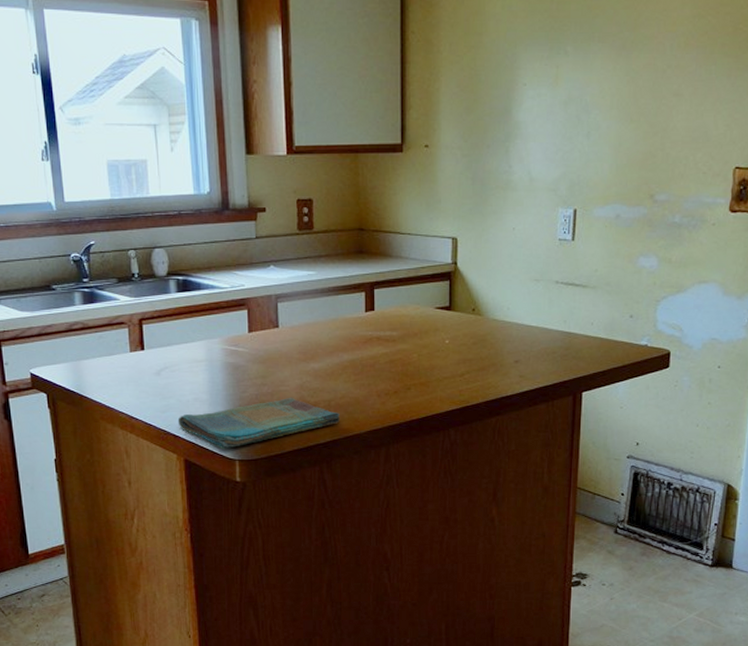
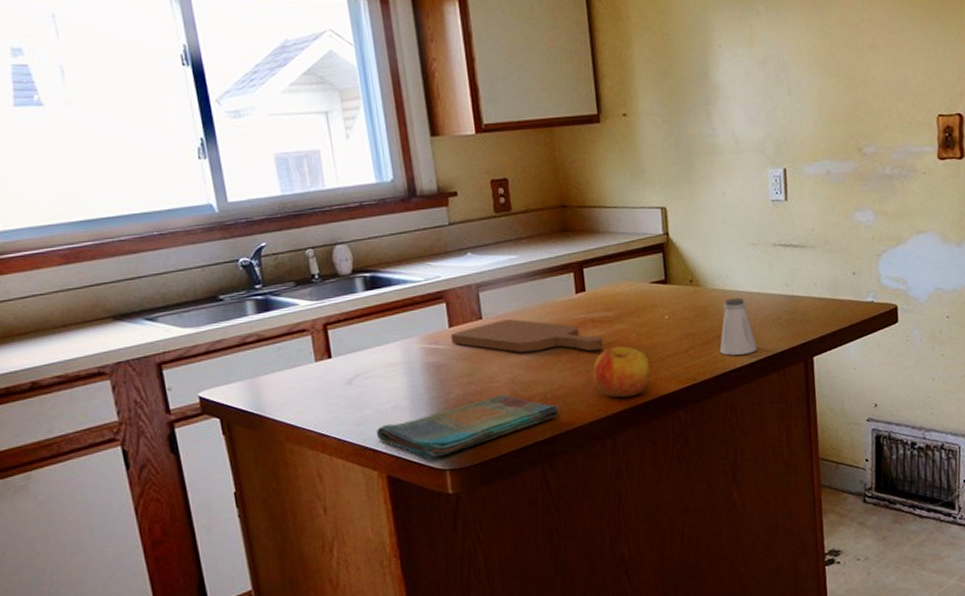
cutting board: none [249,330,386,366] -> present [450,319,603,353]
apple: none [374,364,428,412] -> present [593,345,652,398]
saltshaker: none [493,329,530,383] -> present [719,297,758,356]

